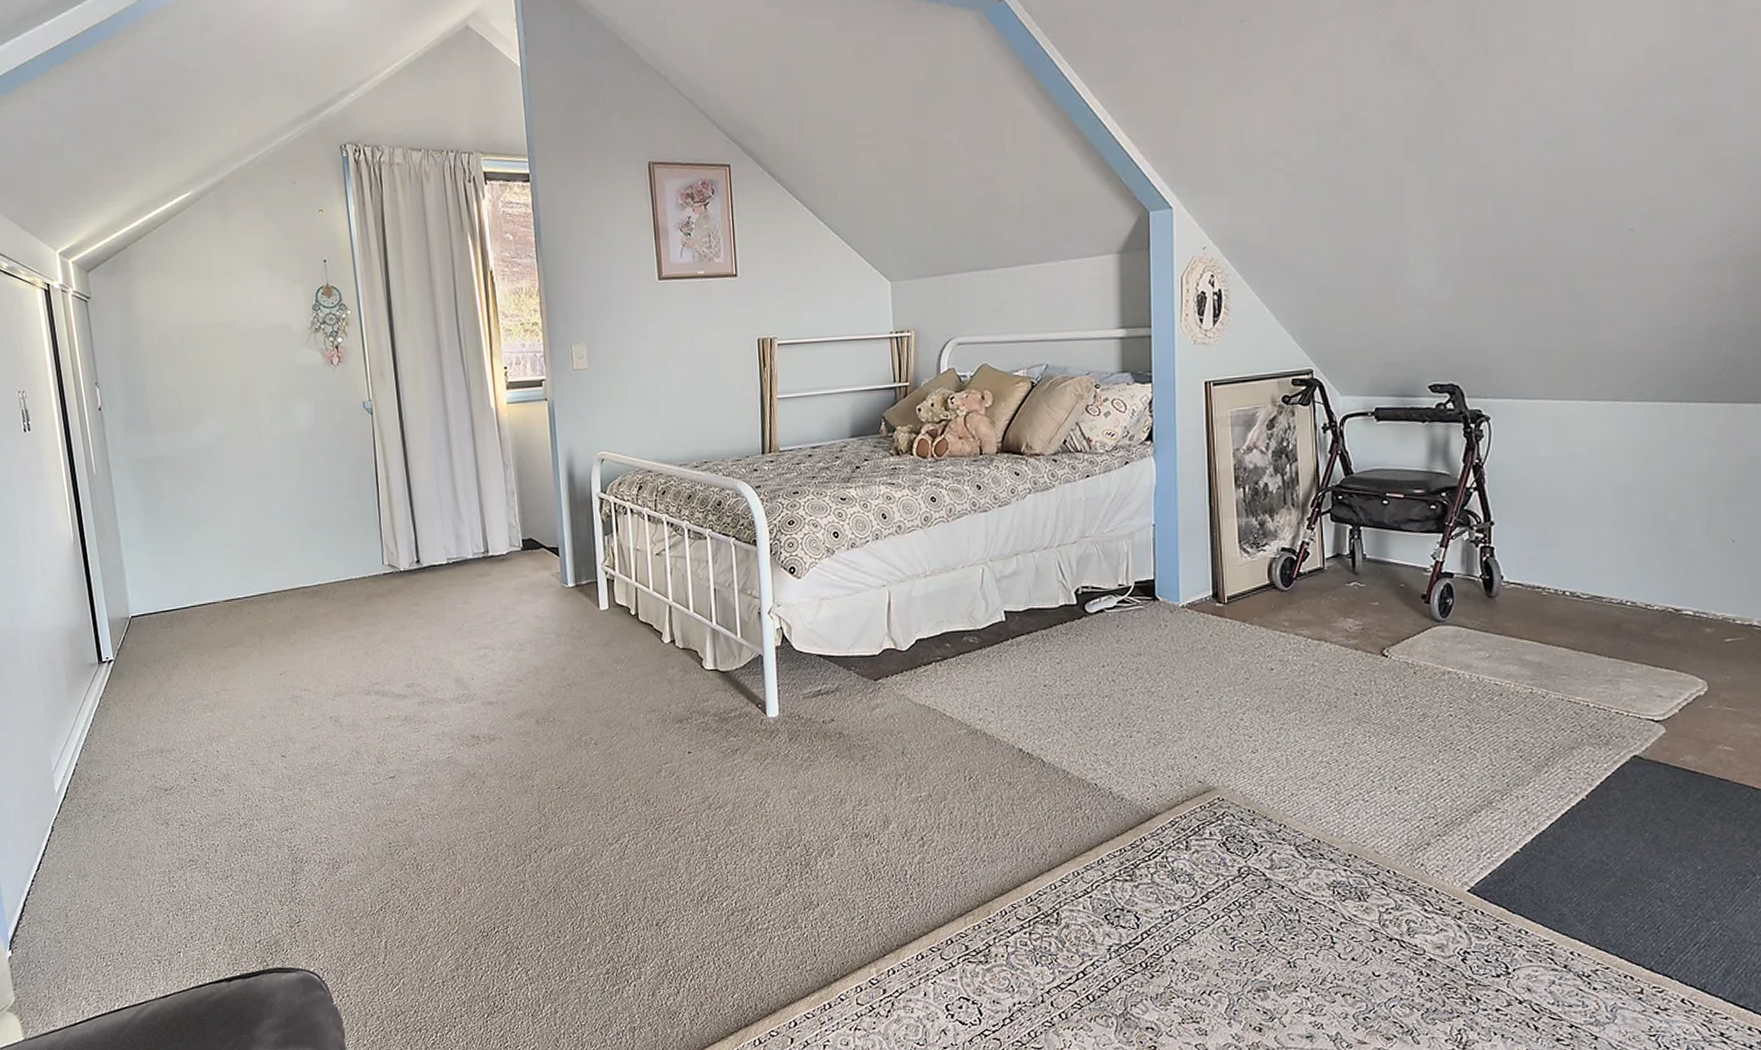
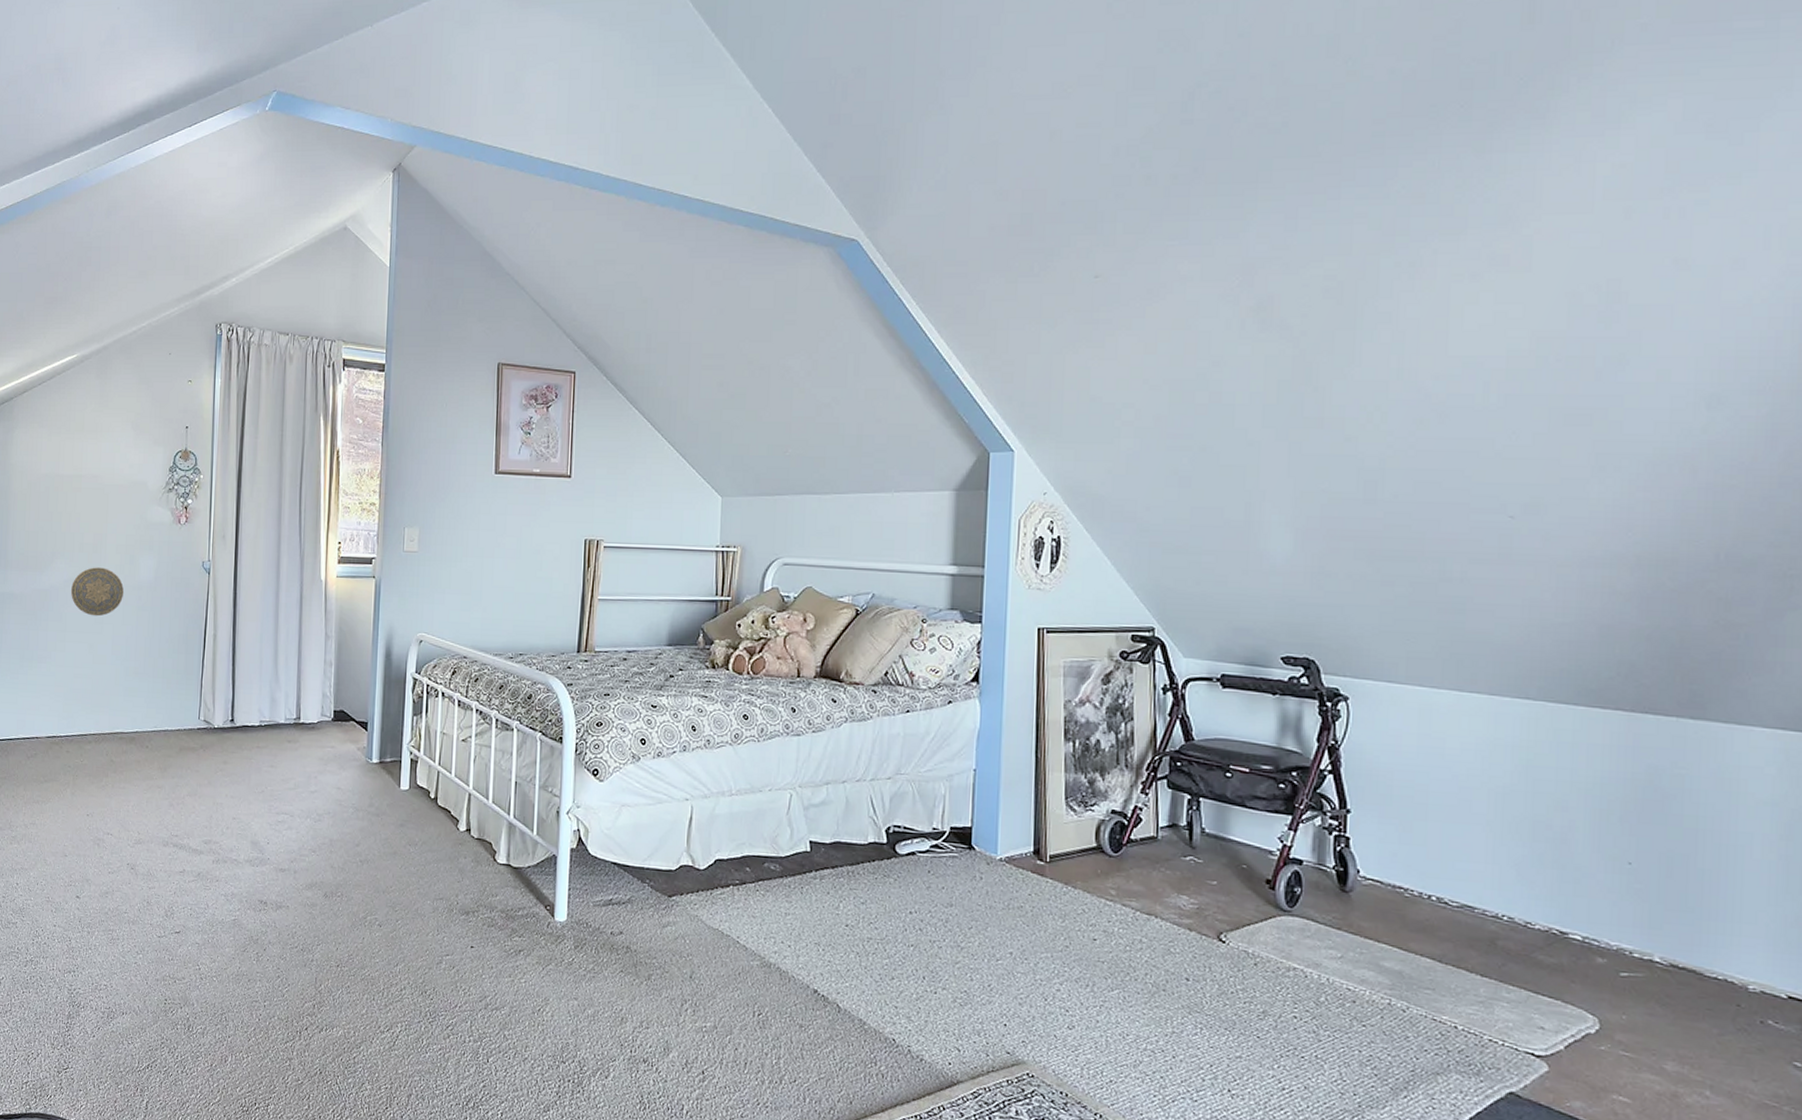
decorative plate: none [225,419,284,471] -> present [70,567,124,617]

